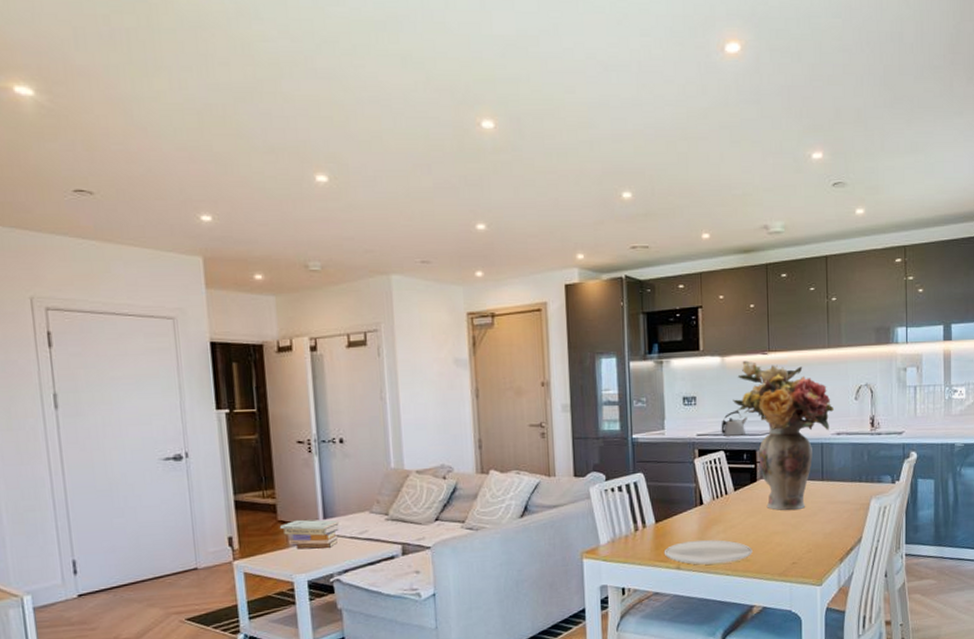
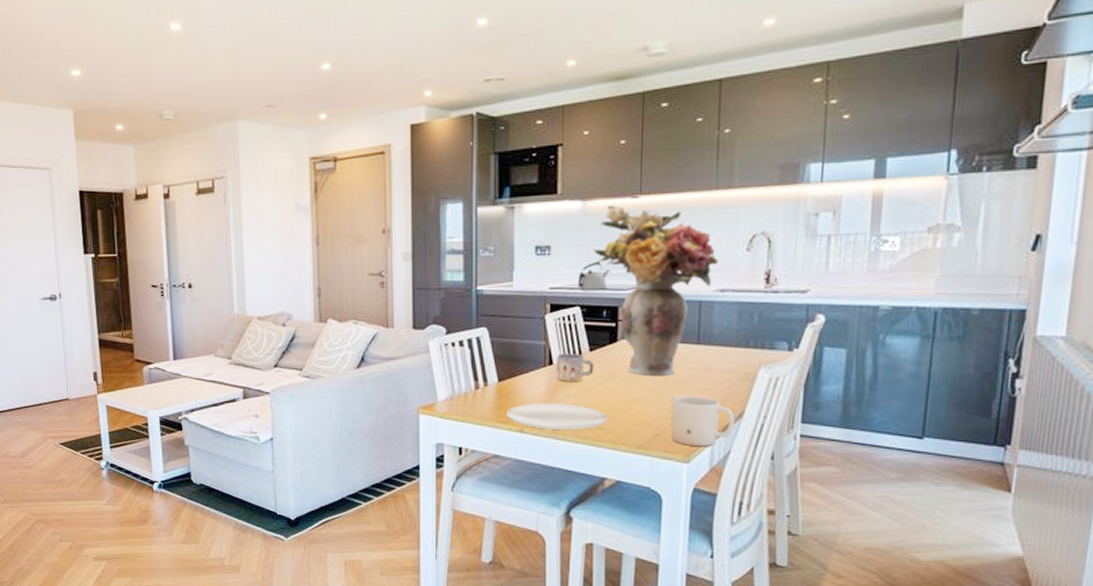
books: present [279,519,339,550] -> none [135,359,187,387]
mug: none [706,493,739,521] -> present [557,353,594,383]
mug: none [804,525,856,571] -> present [670,395,736,447]

